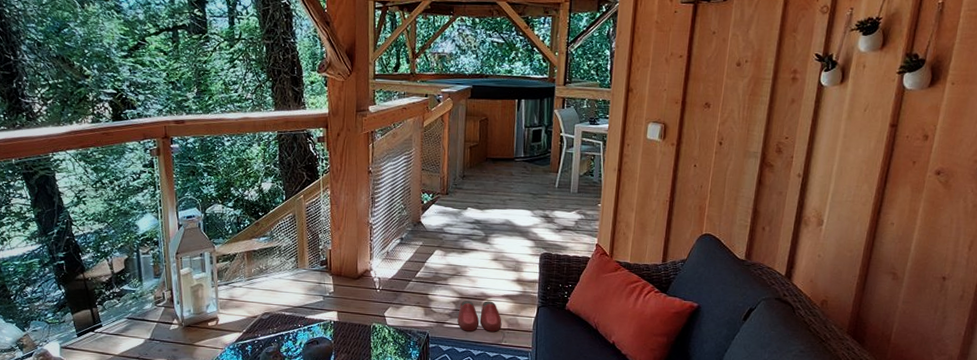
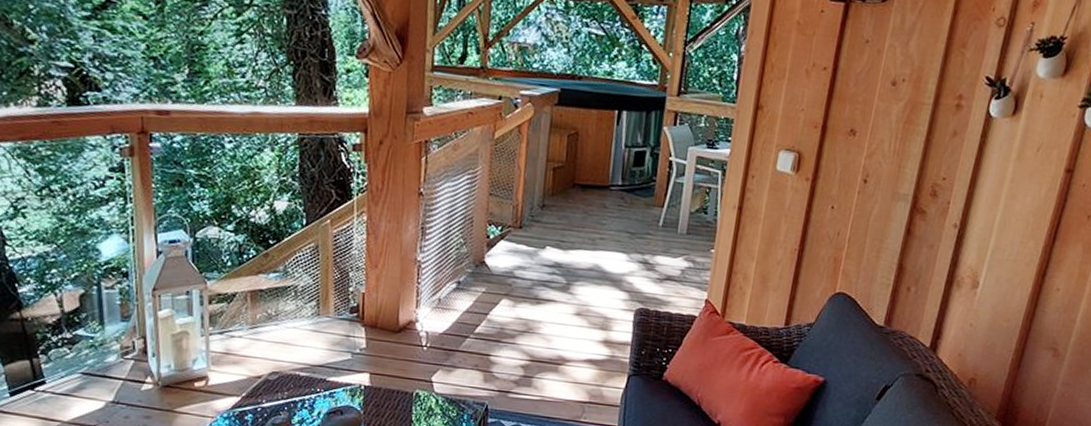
slippers: present [457,300,502,332] -> none [525,364,583,405]

